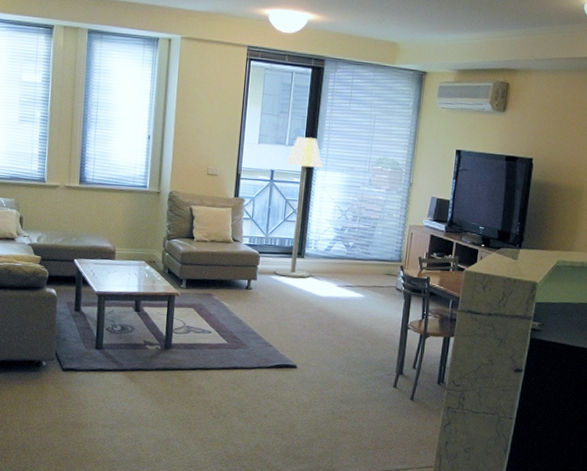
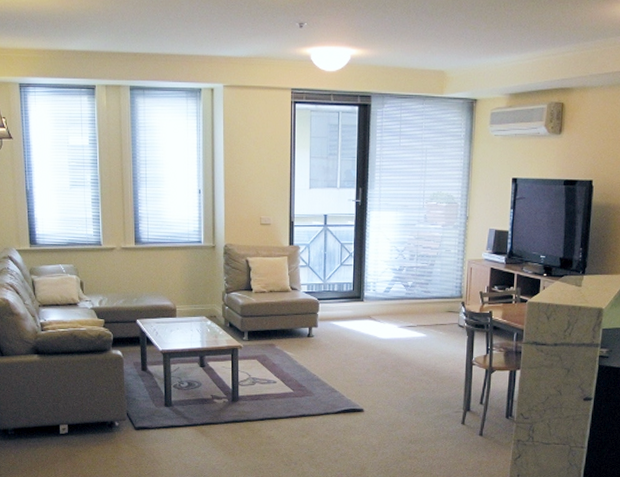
floor lamp: present [275,136,323,278] -> none [336,178,376,322]

